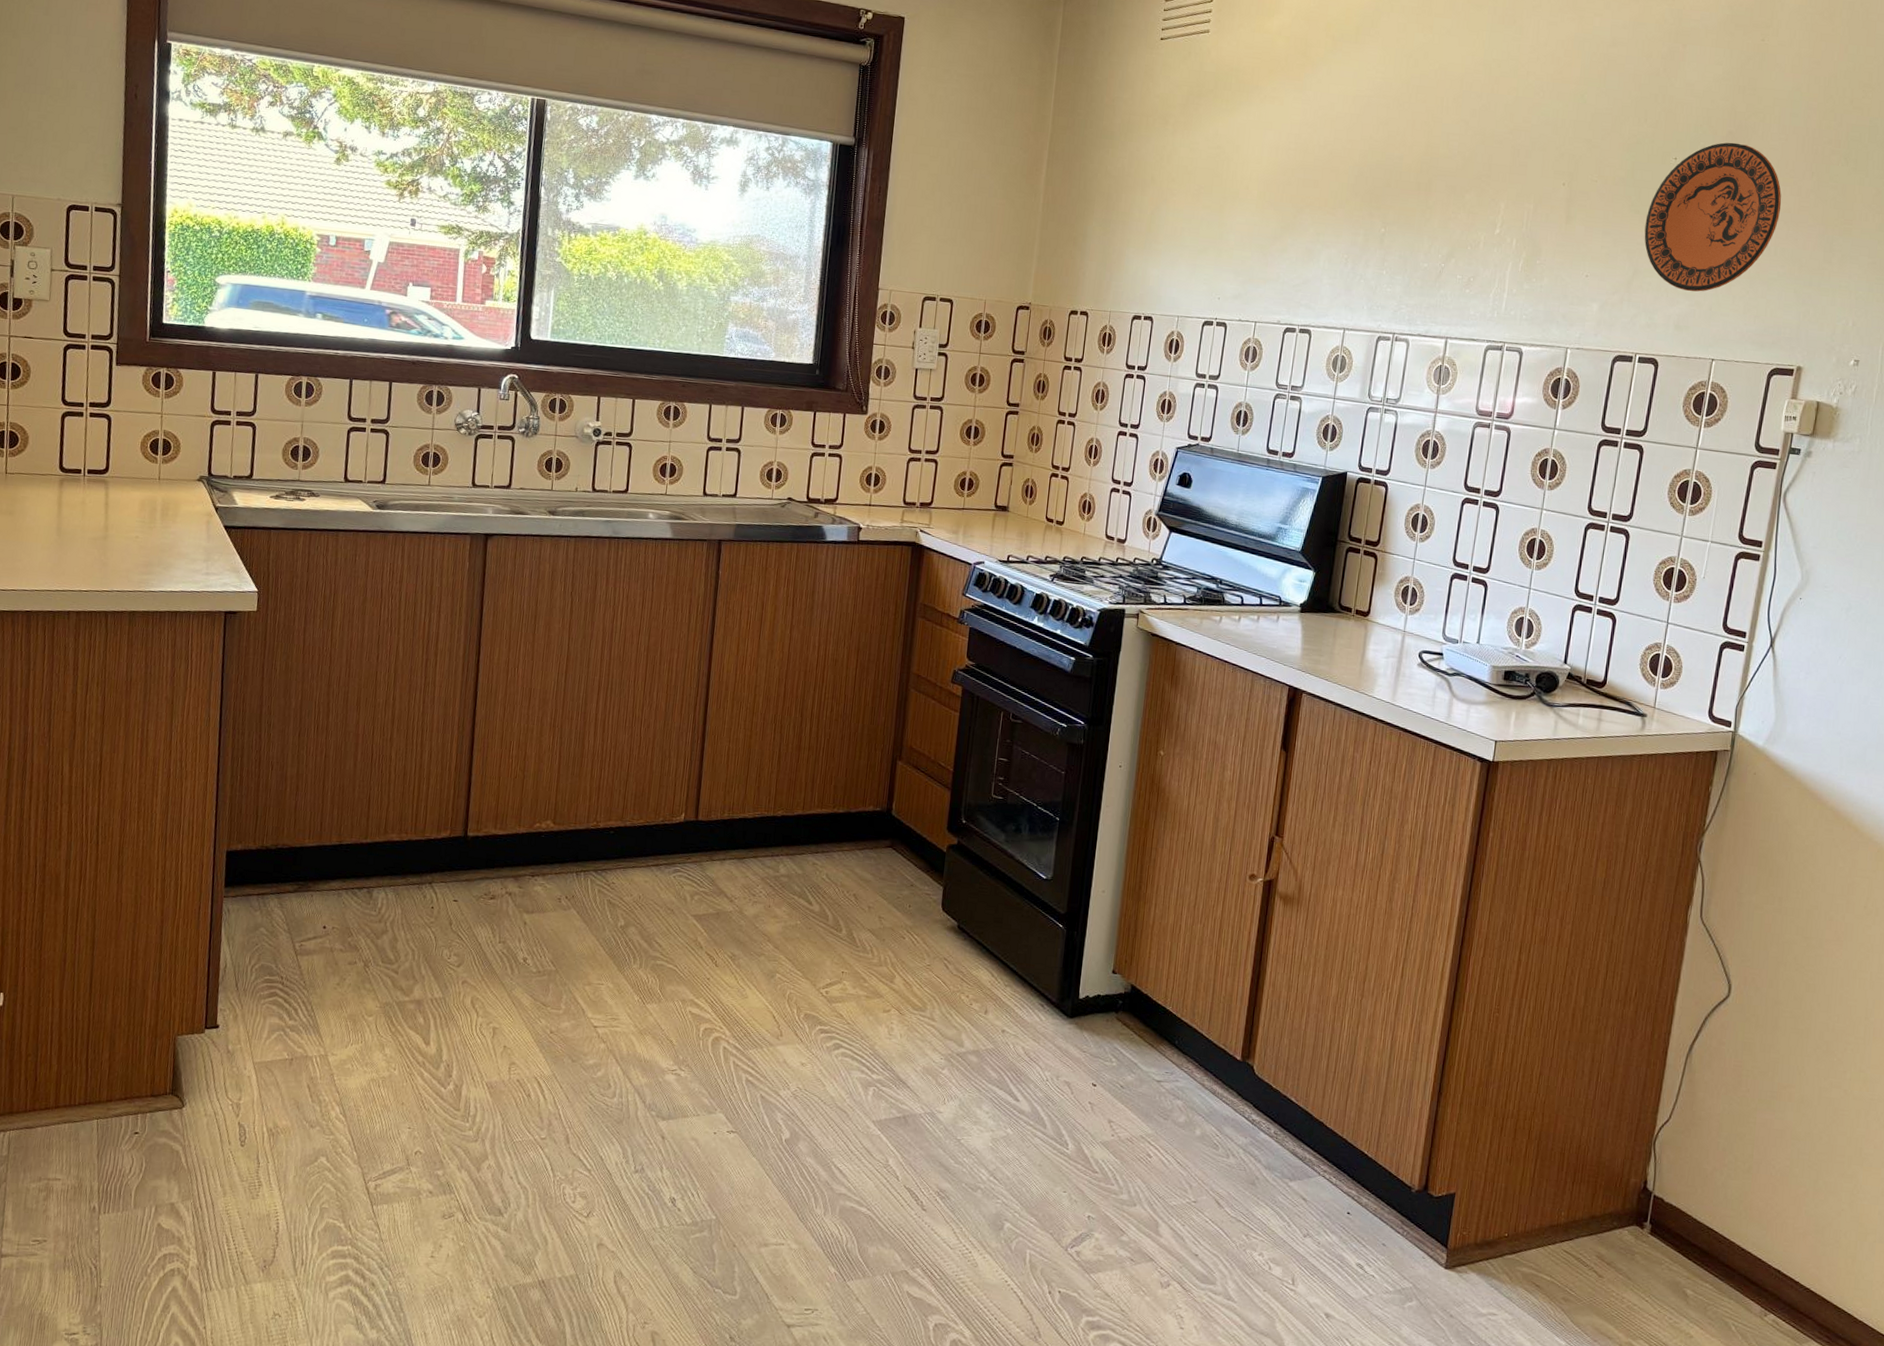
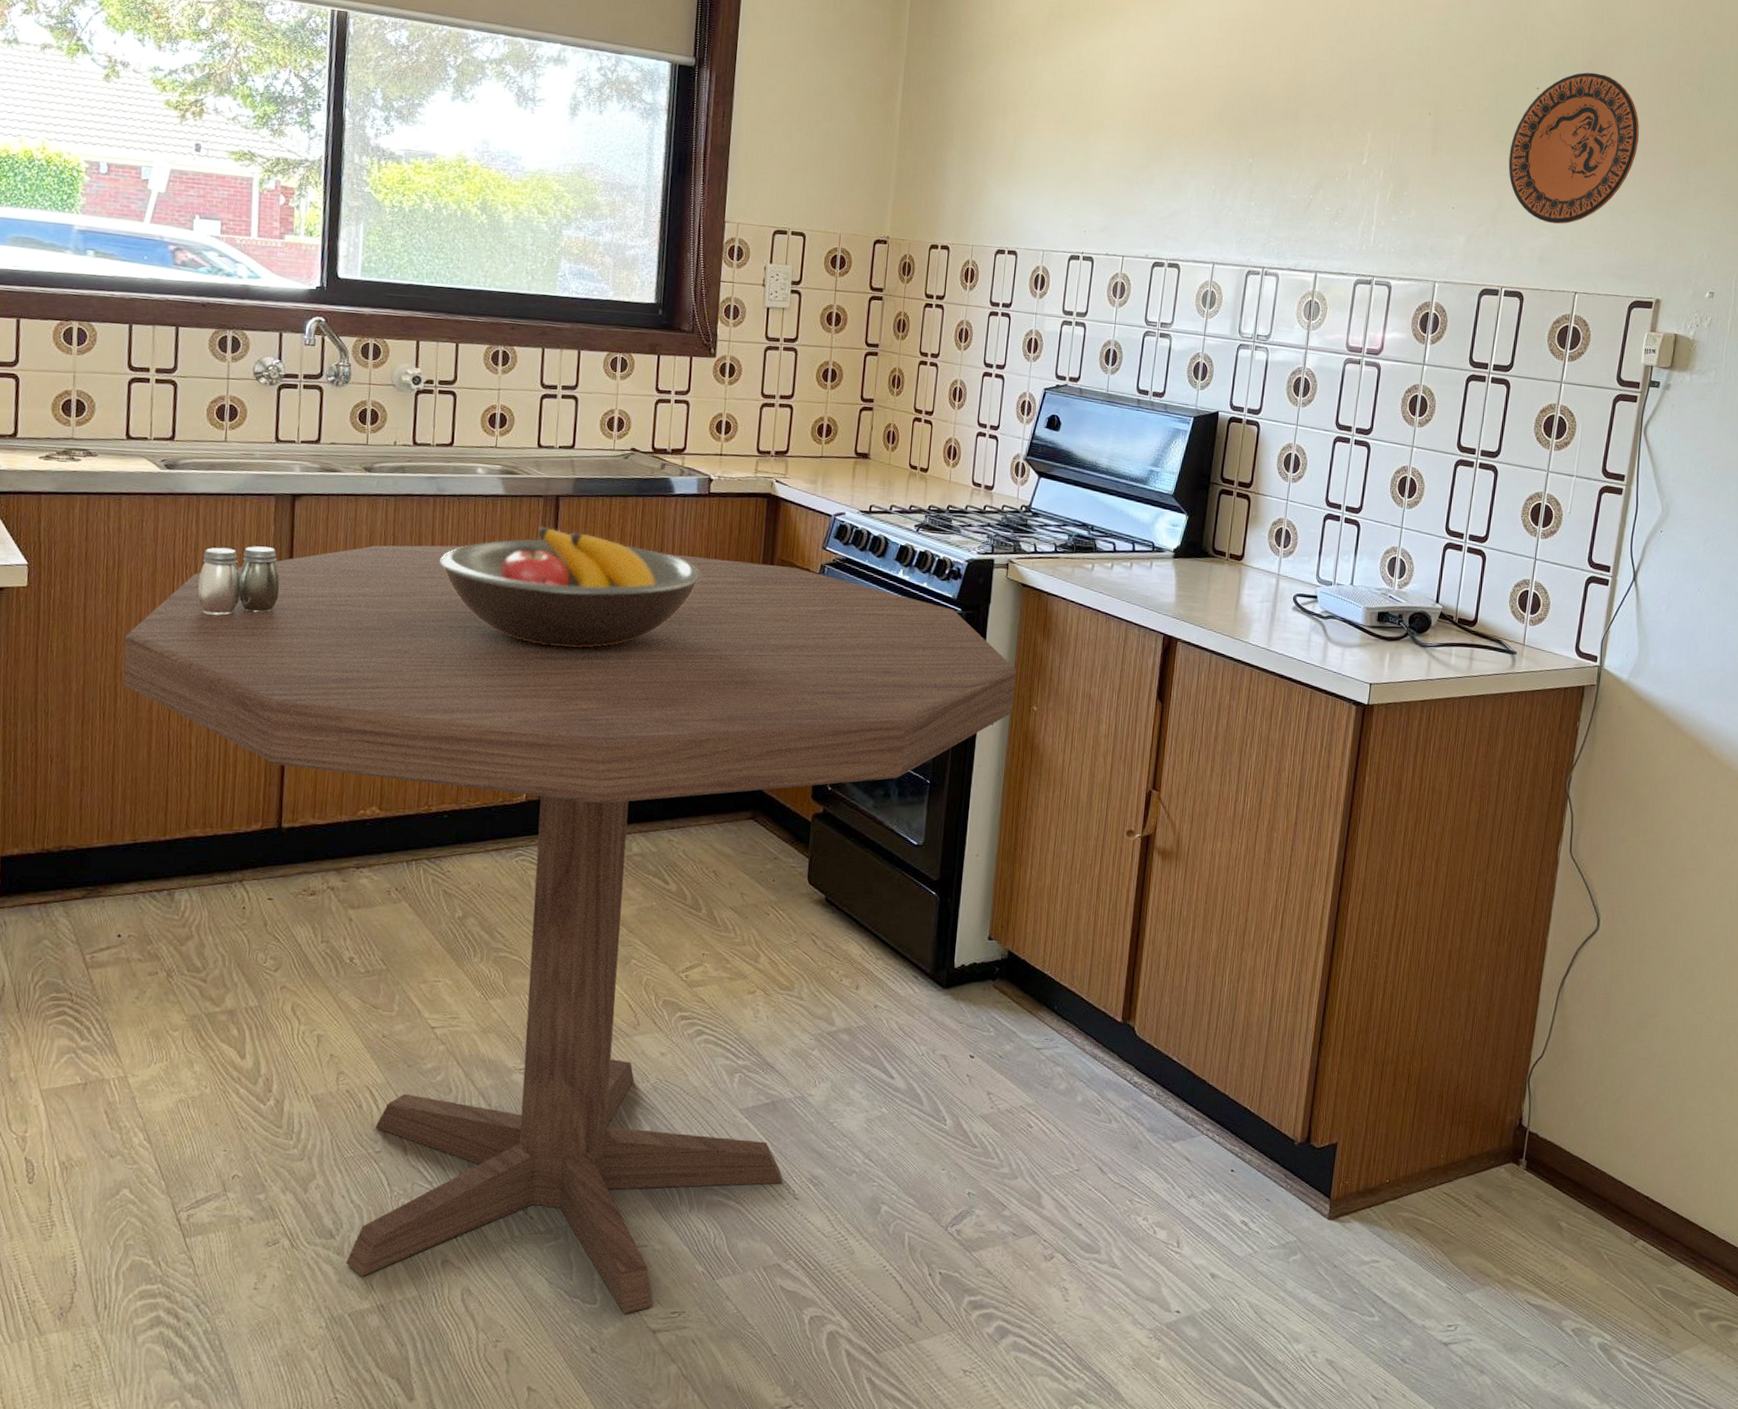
dining table: none [335,582,1145,1307] -> present [123,545,1017,1314]
salt and pepper shaker: none [401,580,472,642] -> present [198,546,280,616]
fruit bowl: none [614,568,848,681] -> present [441,526,700,648]

